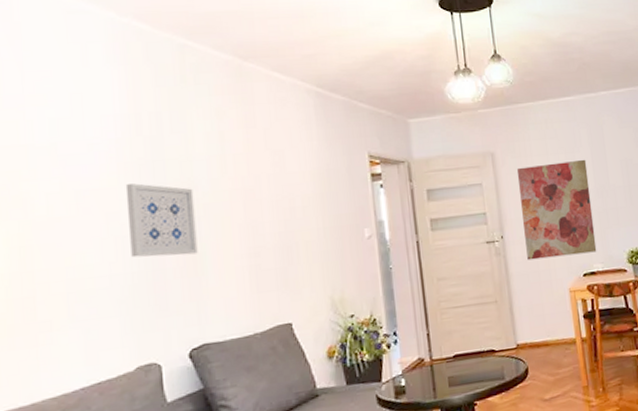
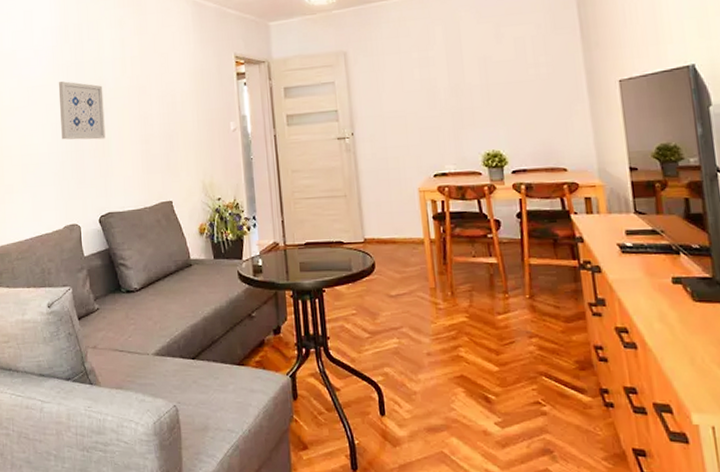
wall art: present [516,159,597,261] -> none [368,57,449,158]

